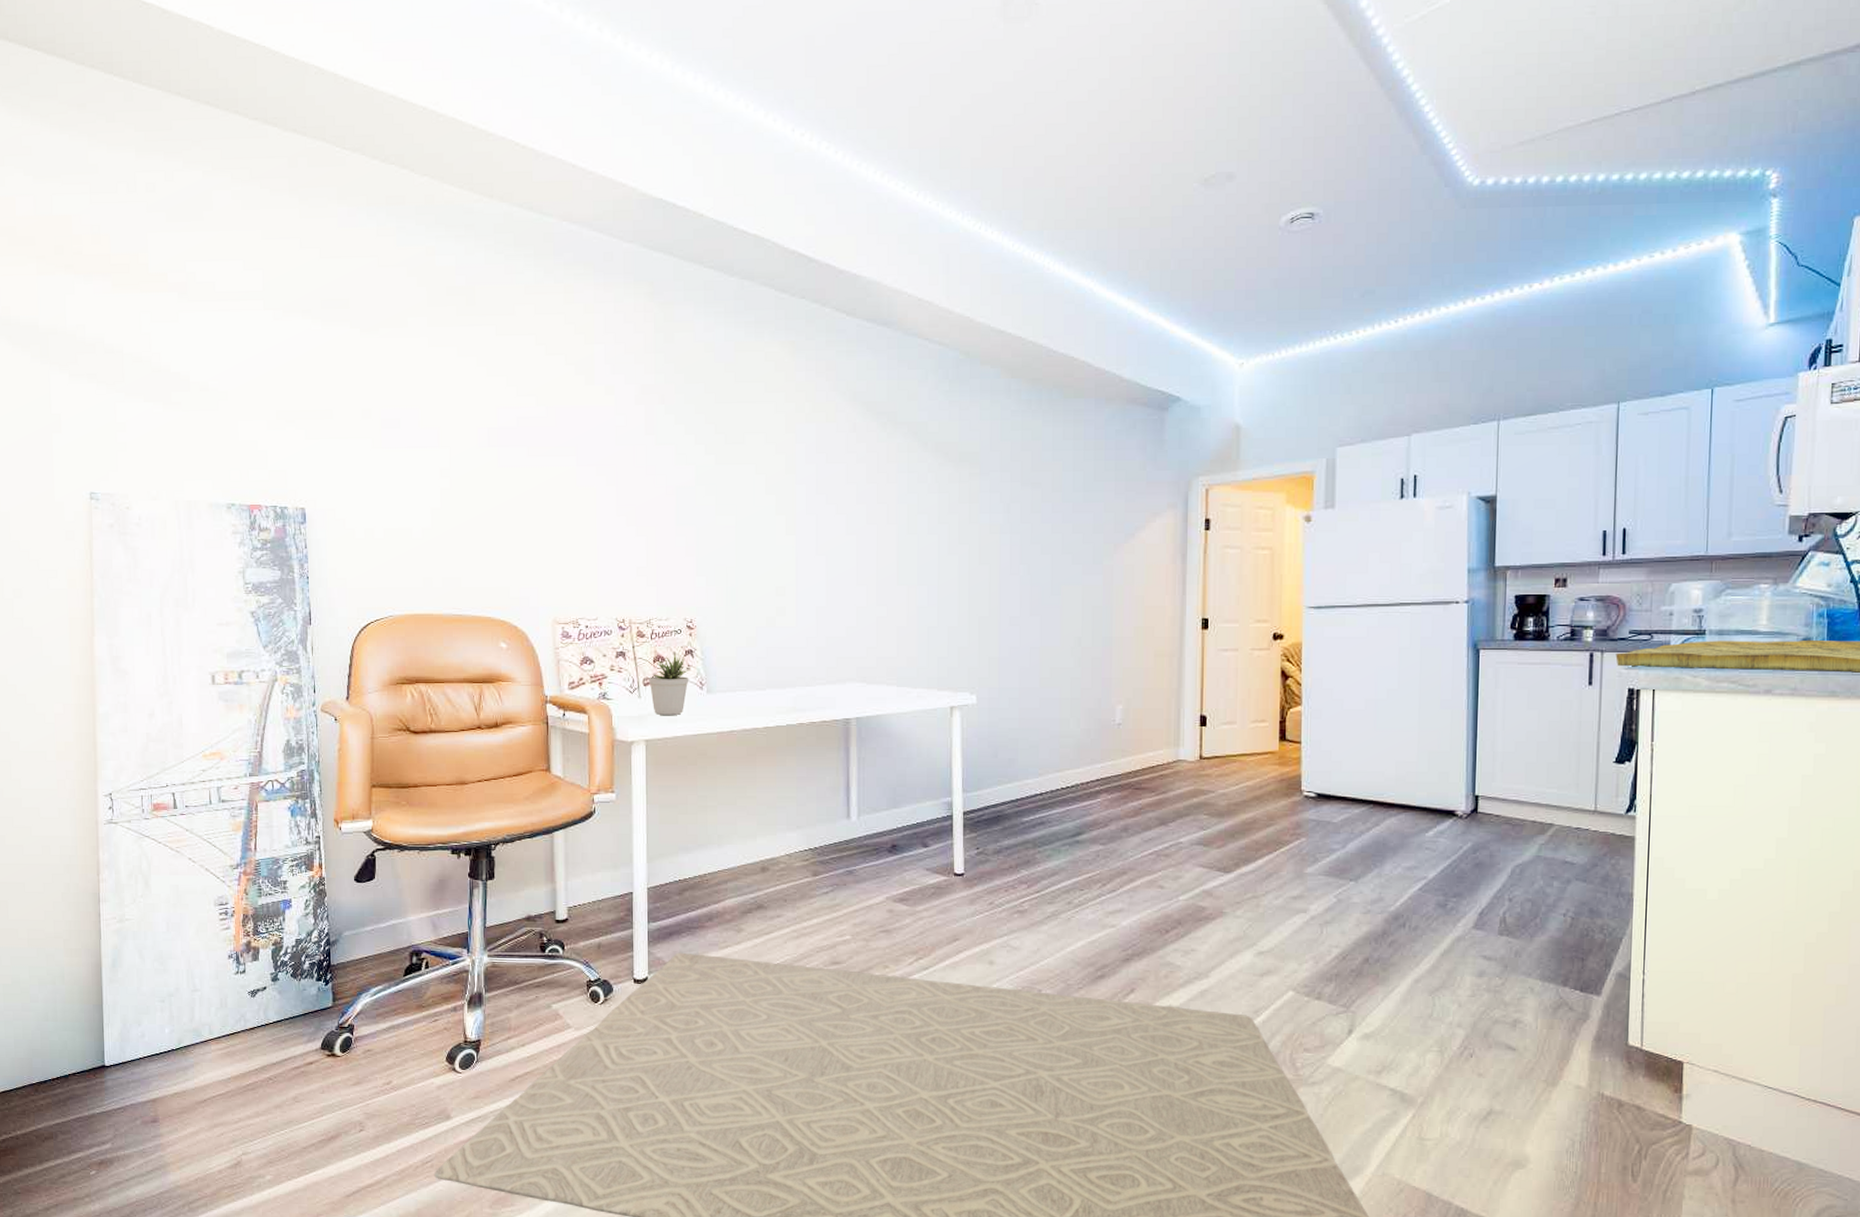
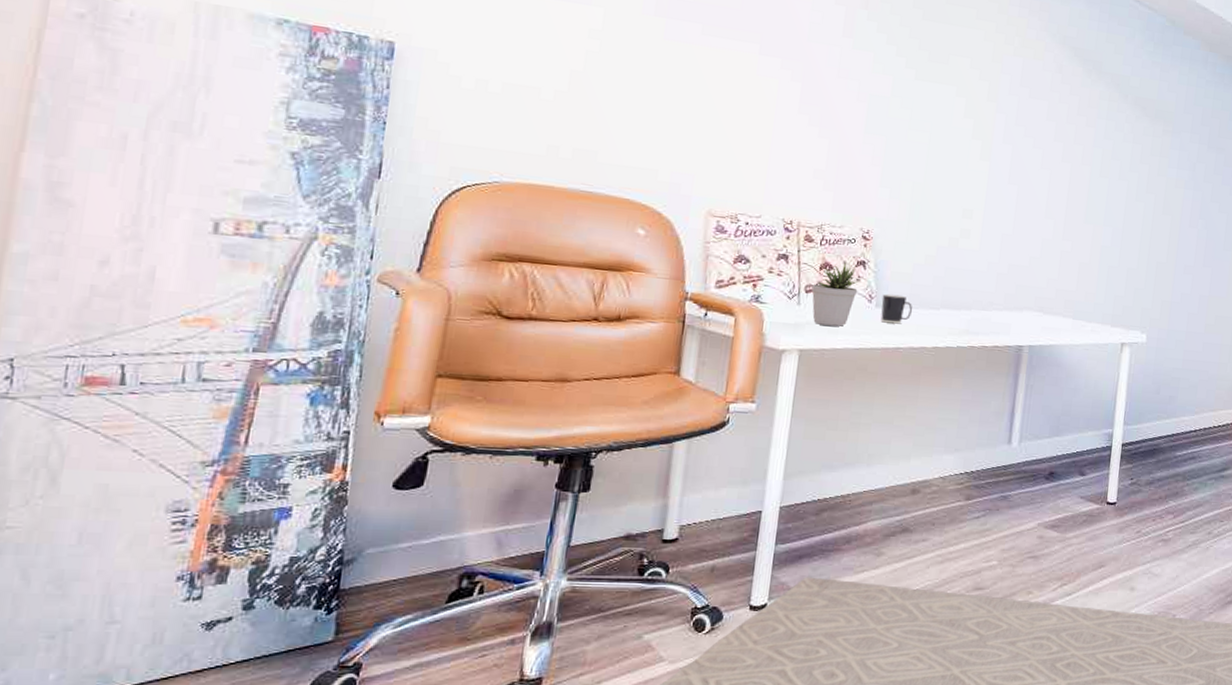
mug: none [711,679,740,708] -> present [880,293,912,324]

